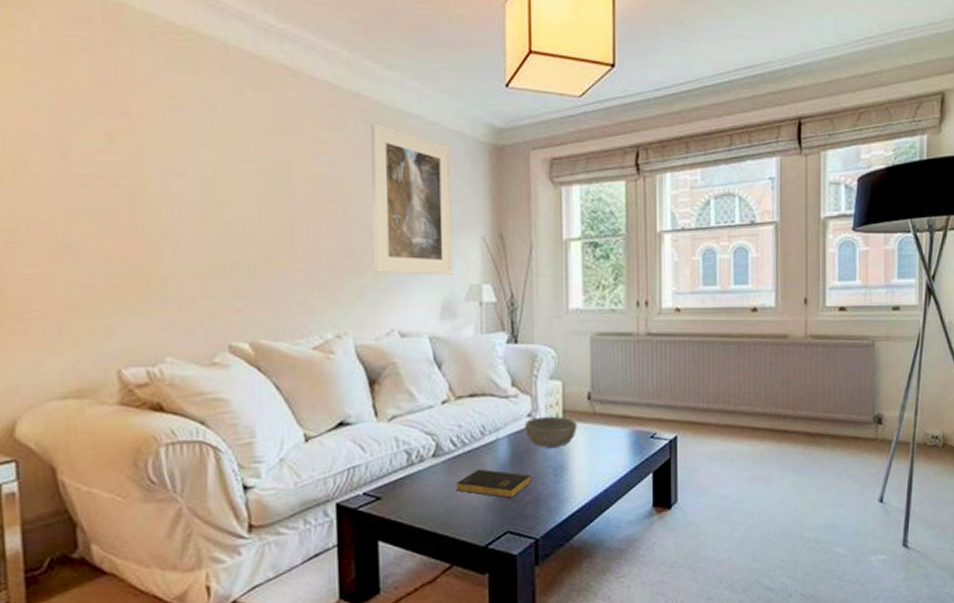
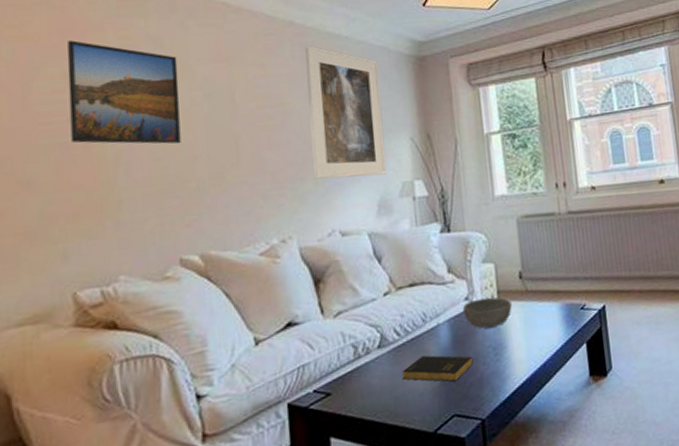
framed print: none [110,95,232,222] -> present [67,40,181,145]

